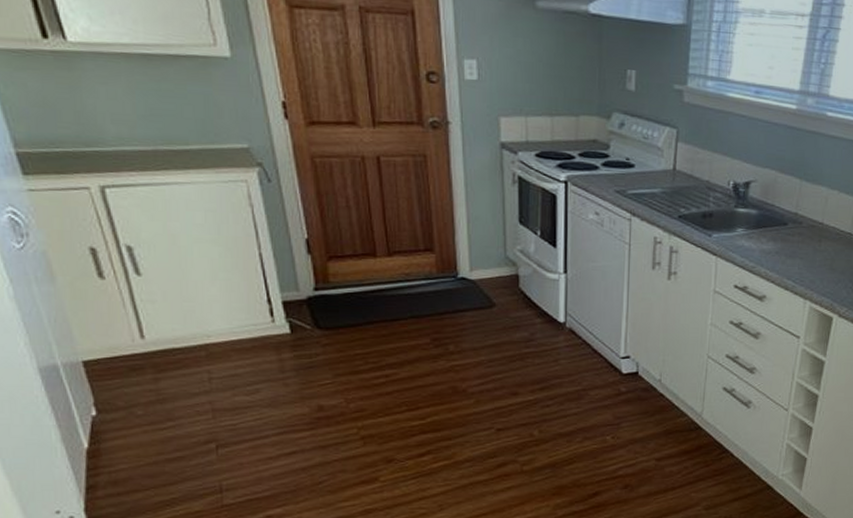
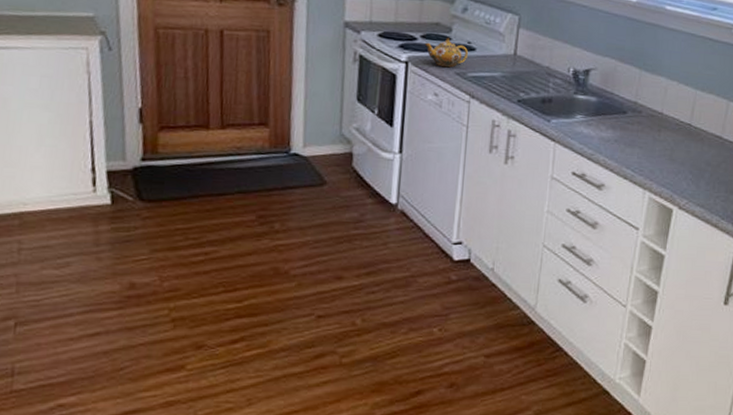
teapot: none [582,155,627,186] -> present [424,38,468,68]

